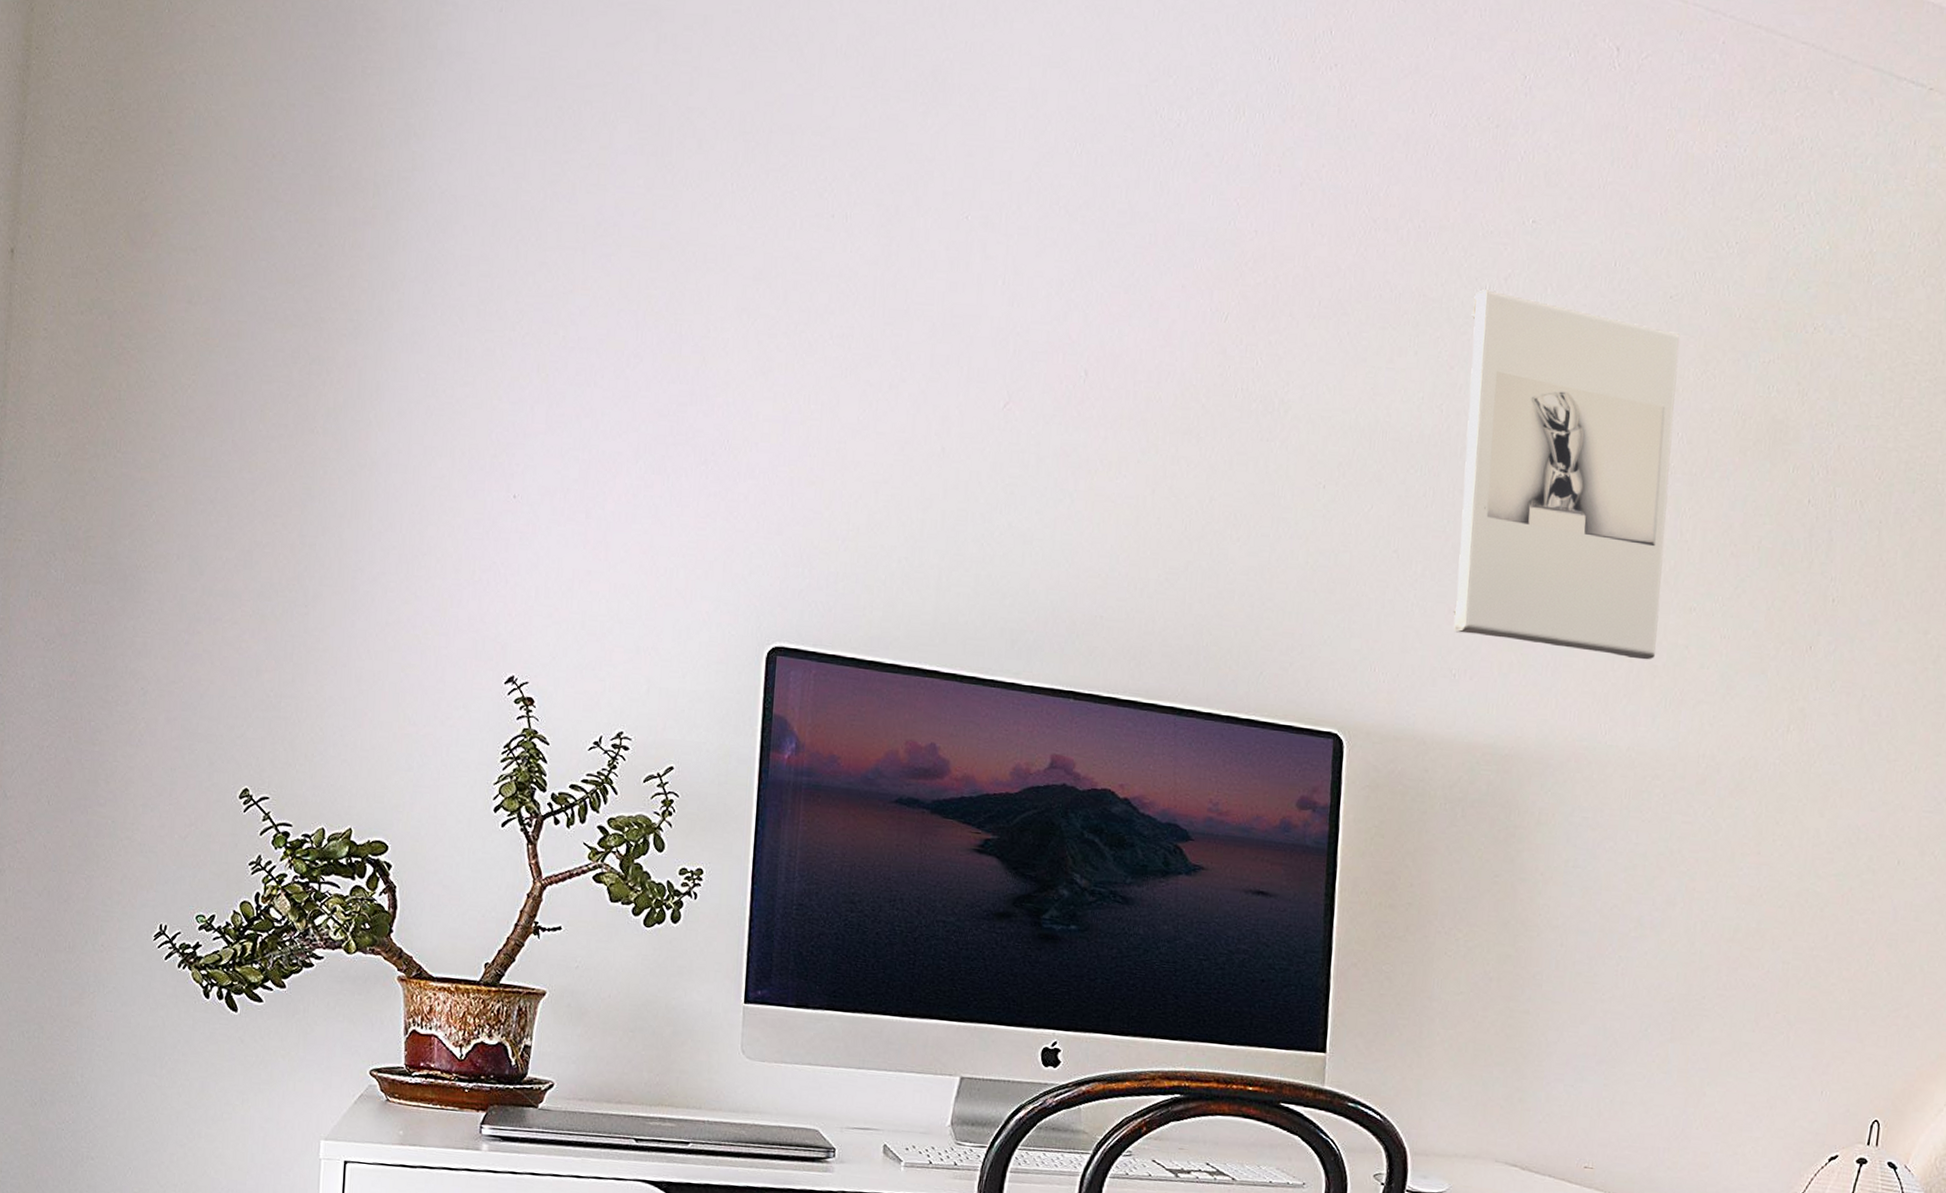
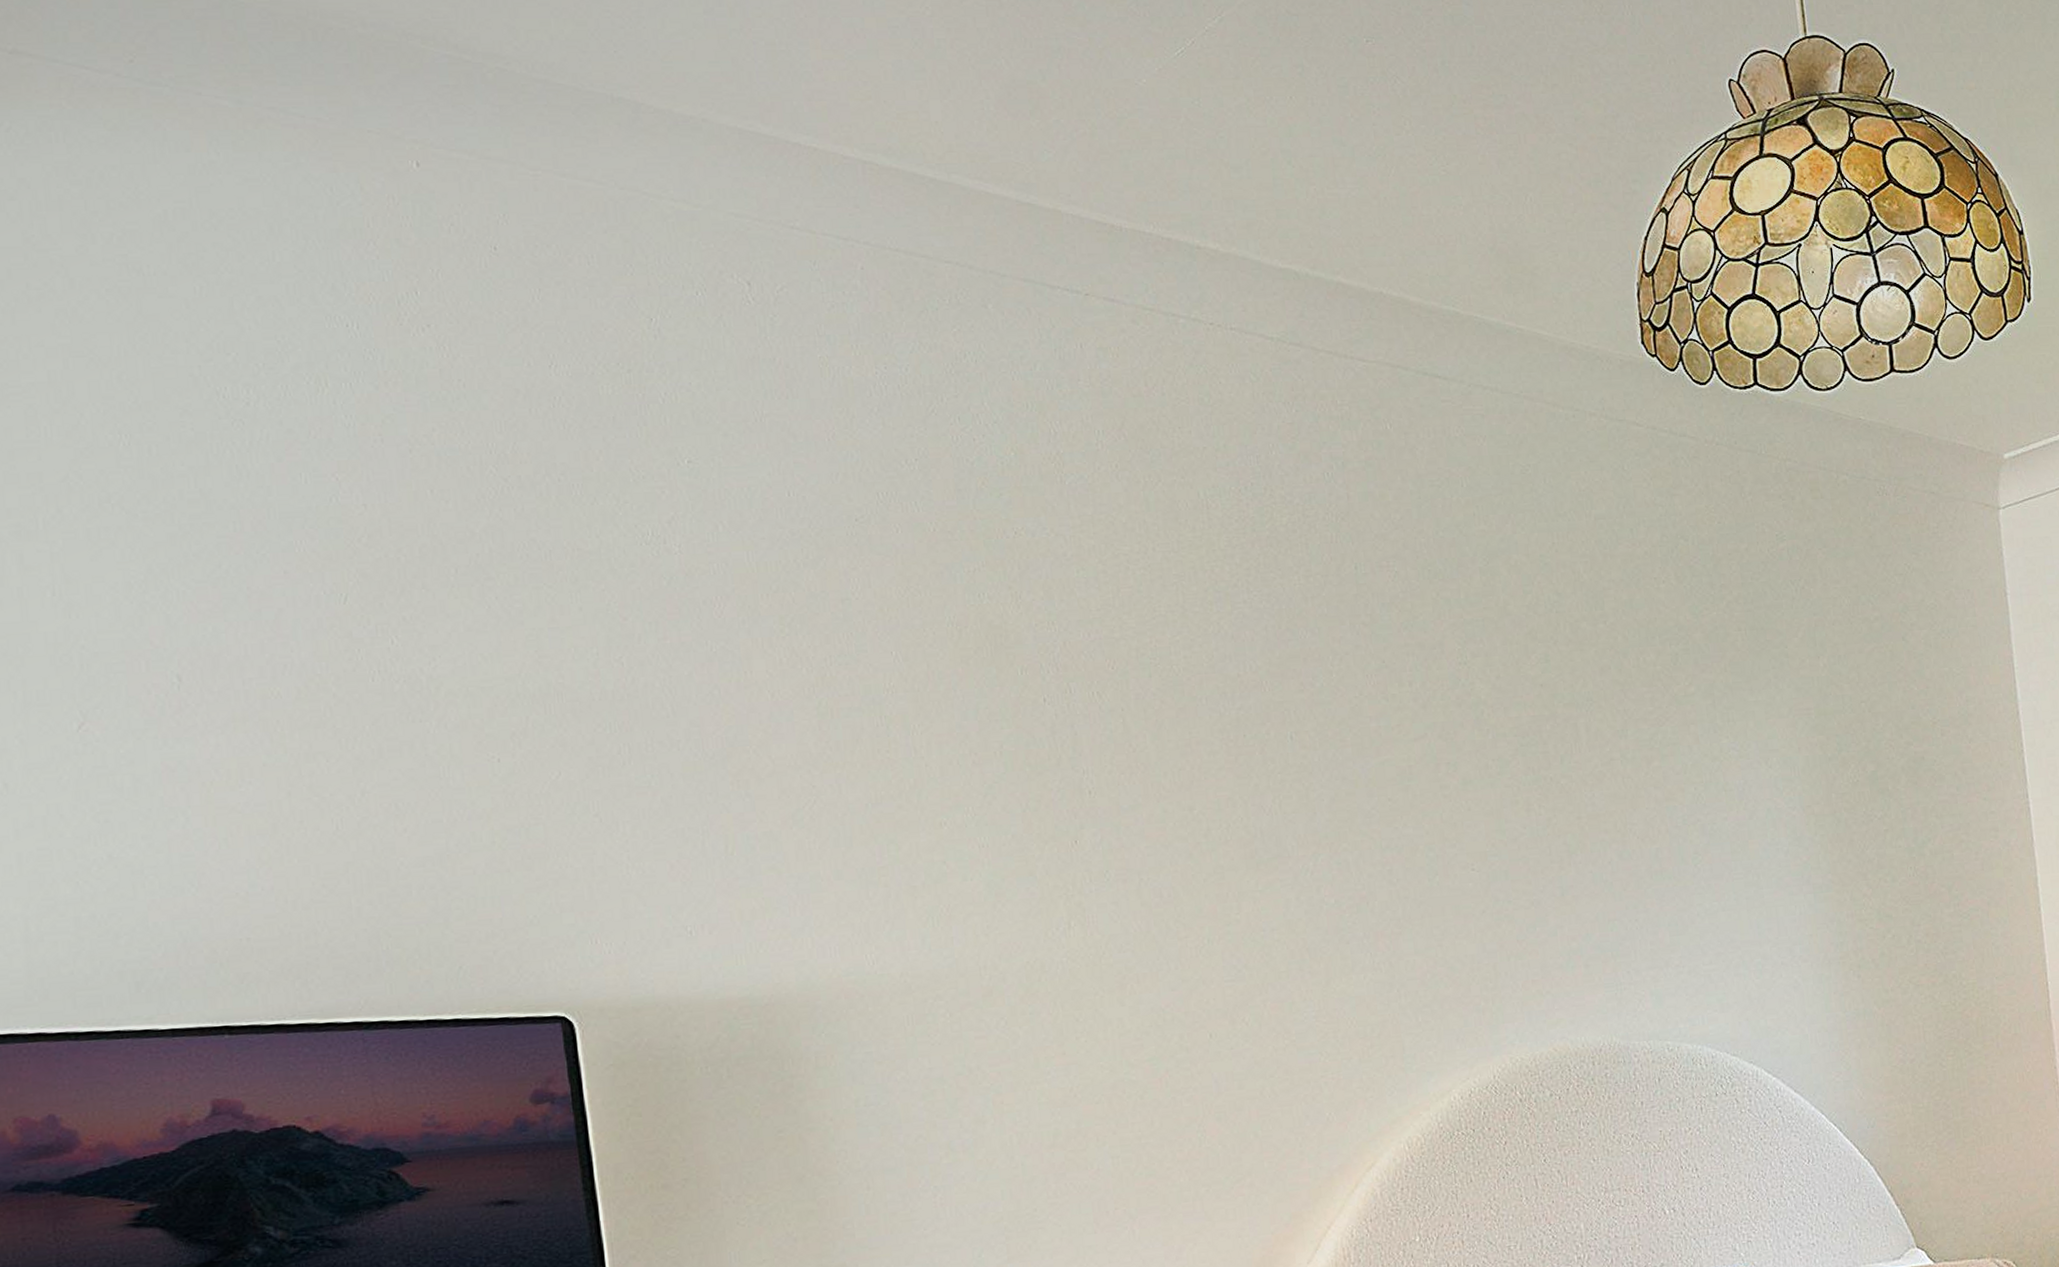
wall sculpture: present [1453,289,1681,660] -> none [636,535,913,888]

